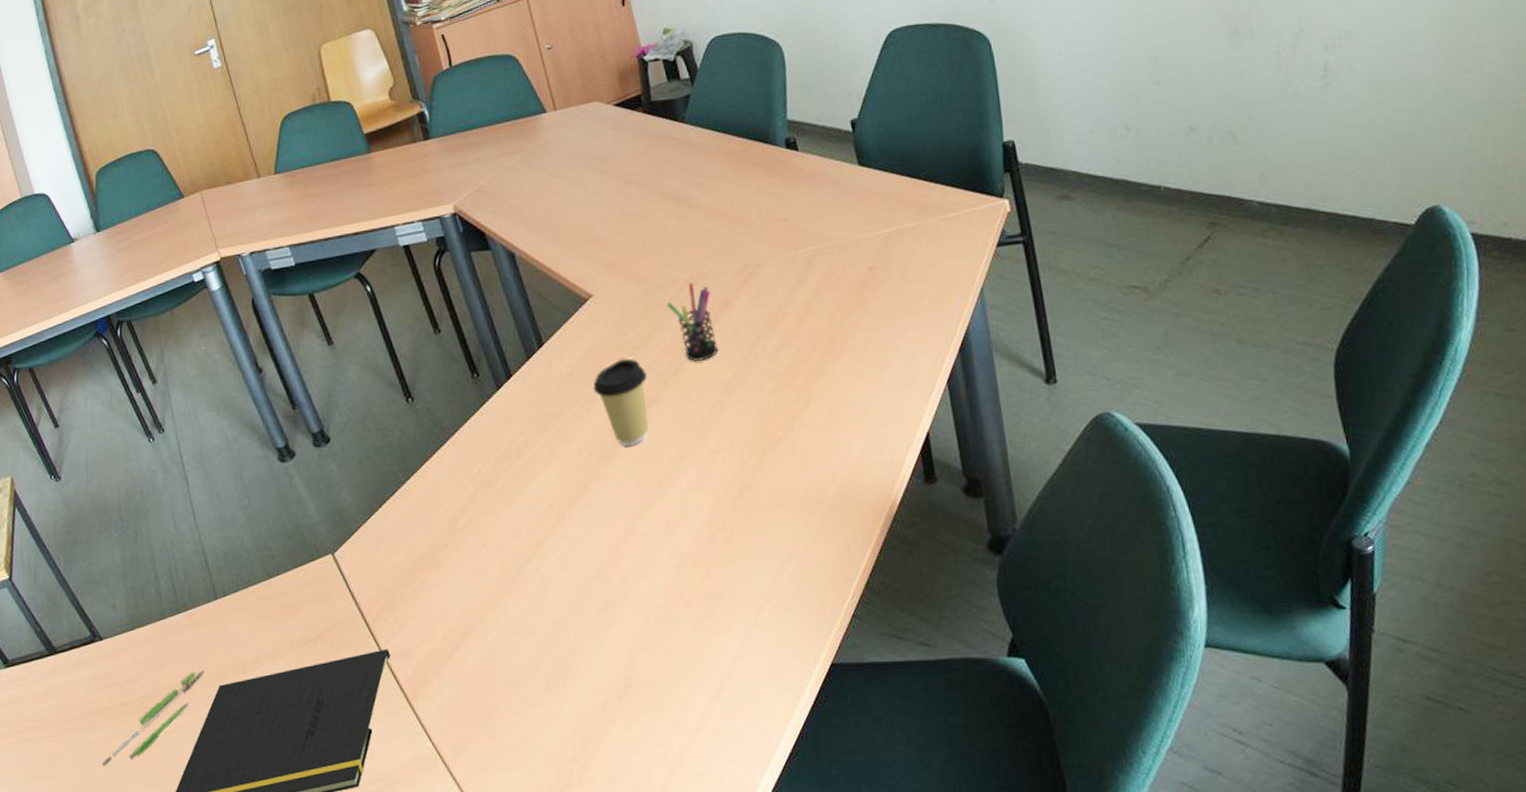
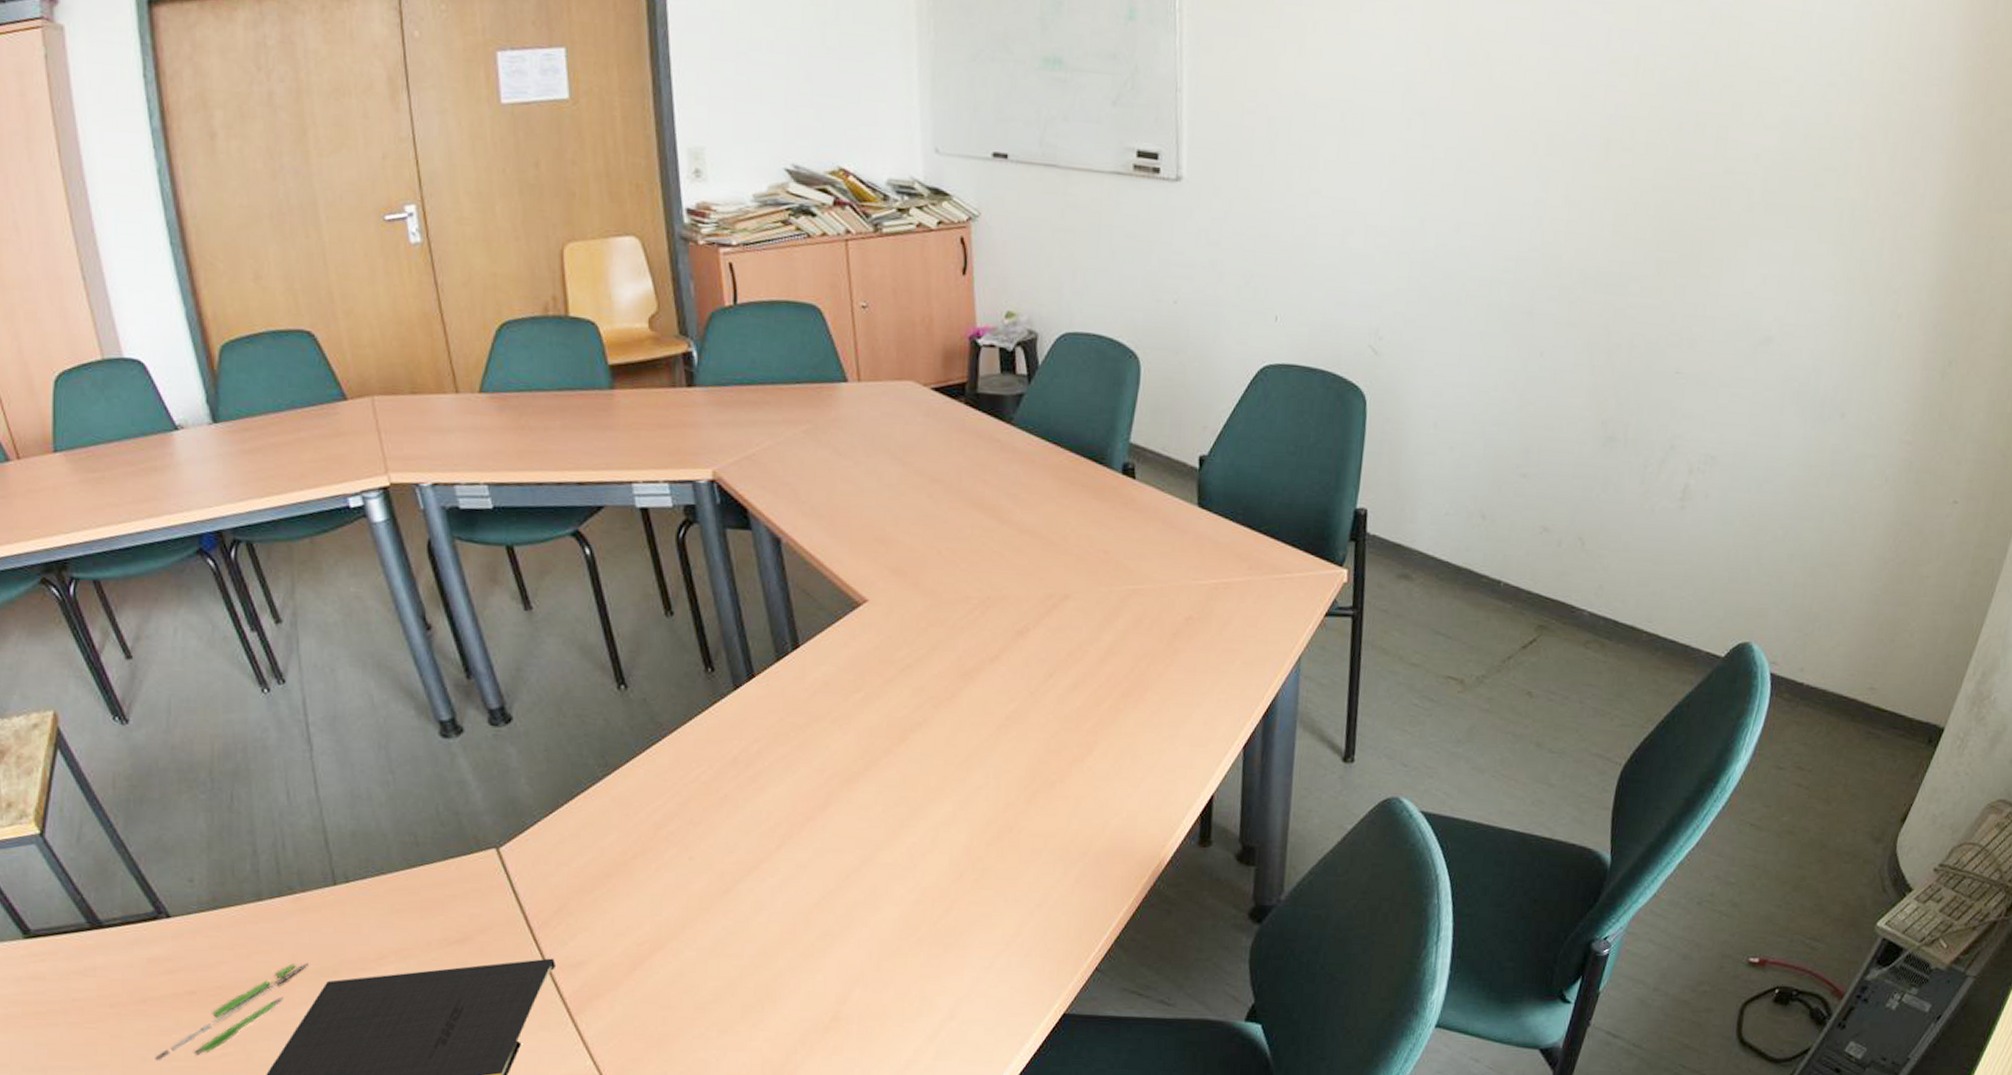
coffee cup: present [593,358,648,446] -> none [850,675,917,770]
pen holder: present [666,283,719,362] -> none [952,604,1007,691]

